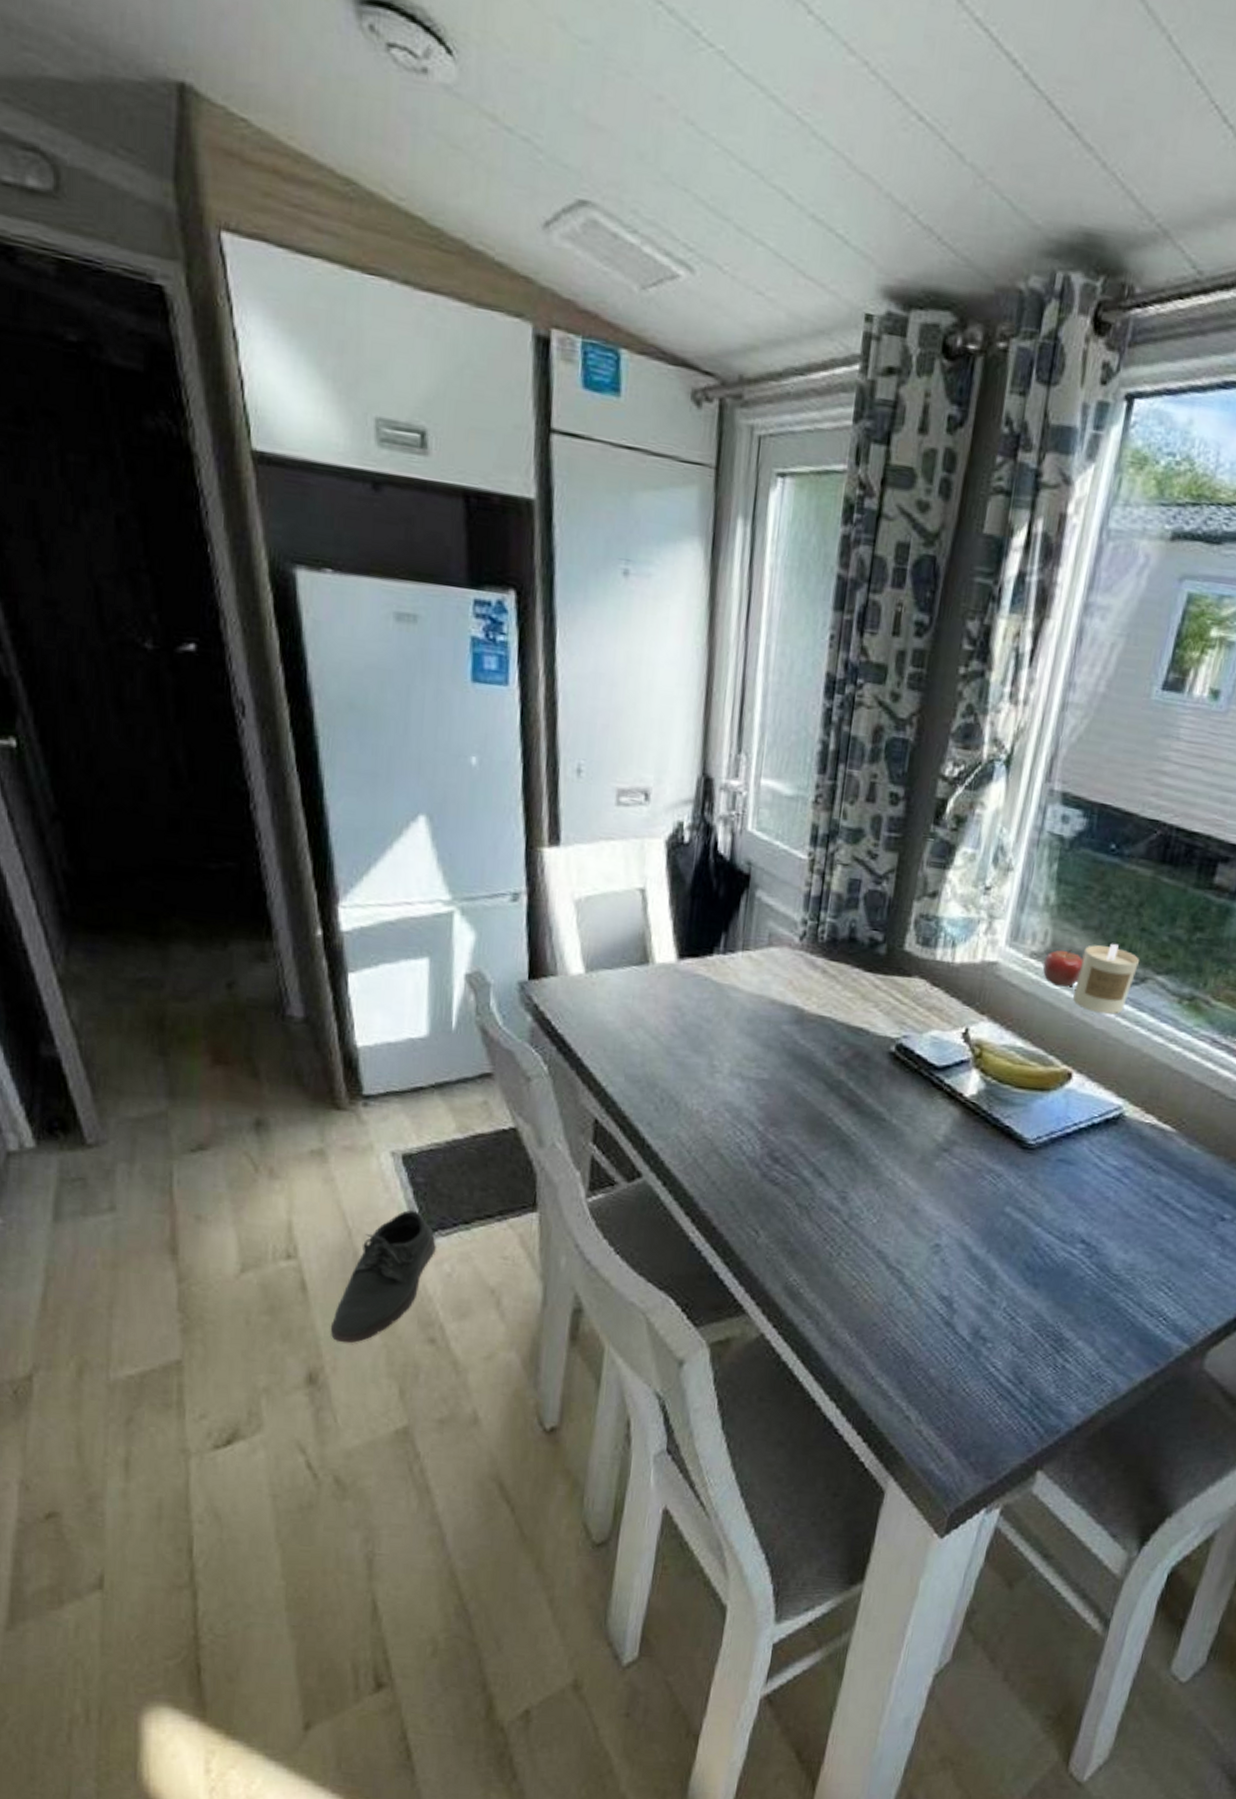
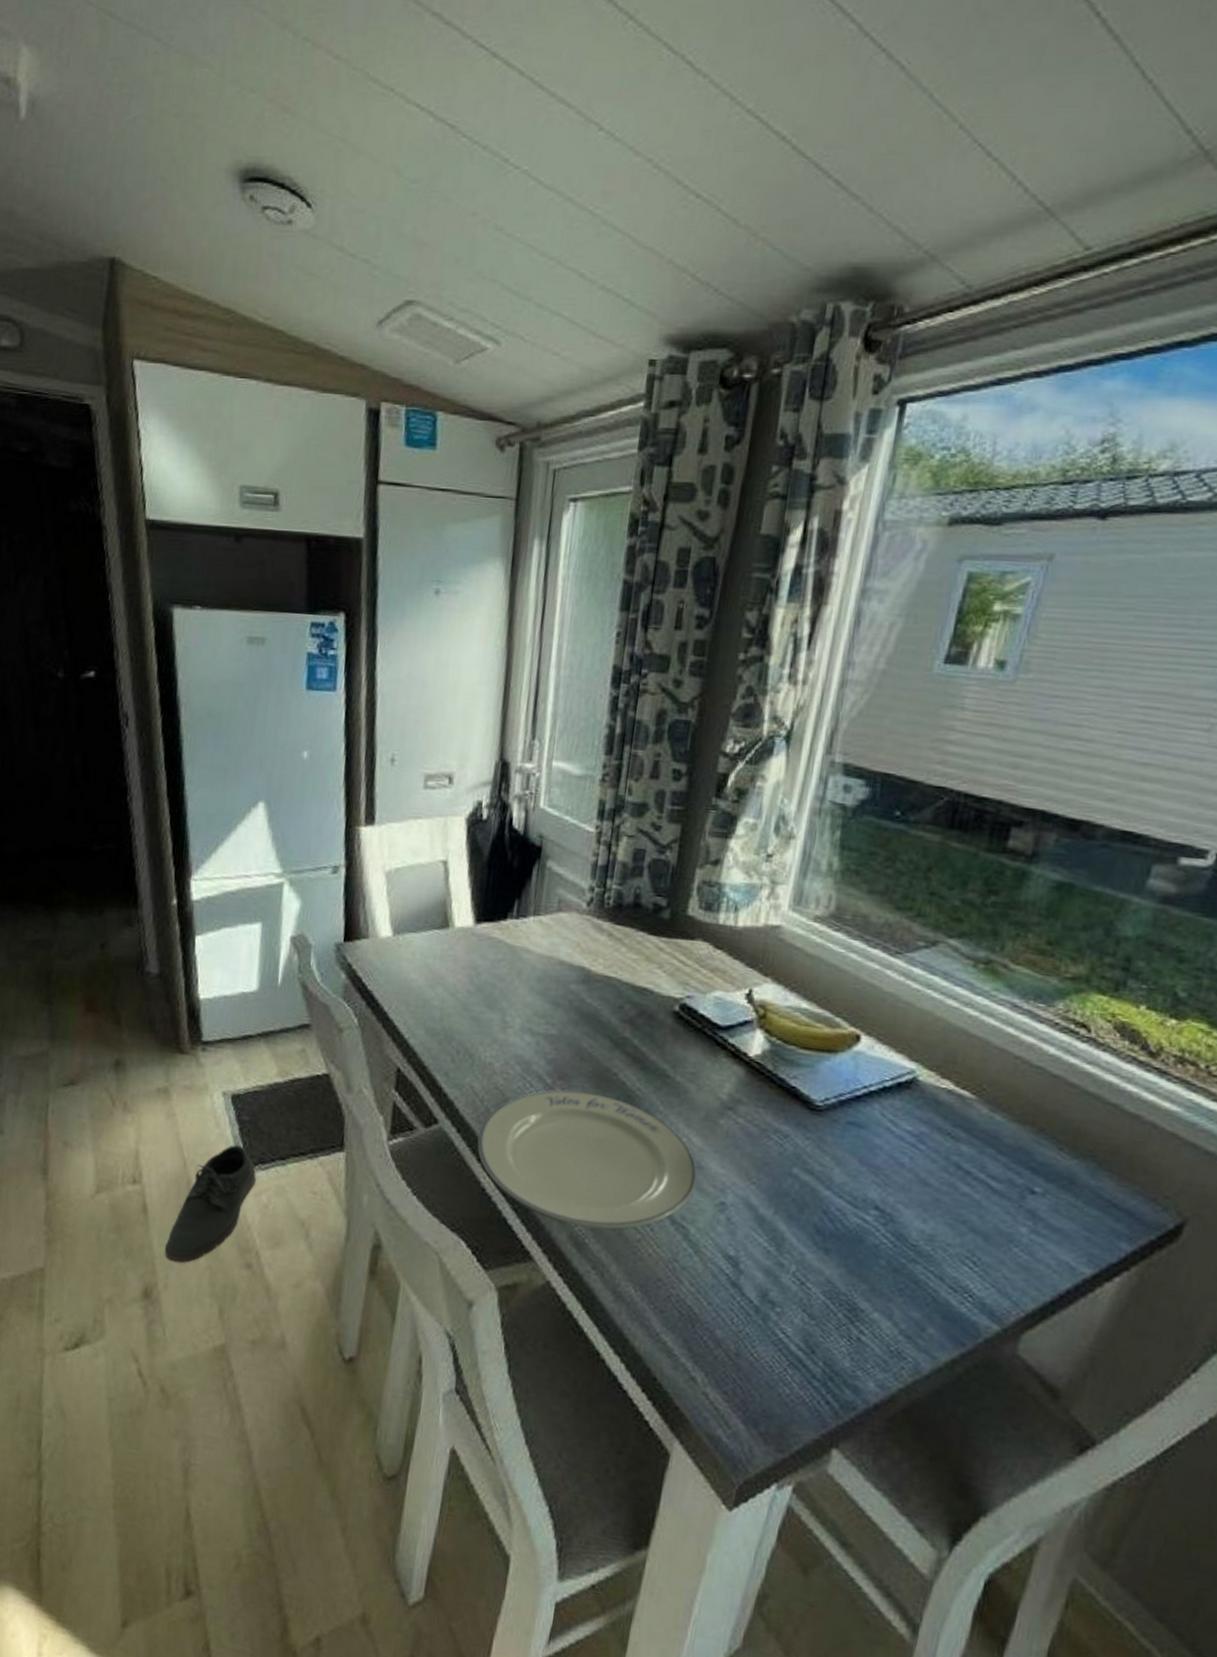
plate: none [685,1136,913,1278] -> present [477,1089,698,1230]
fruit: present [1042,949,1084,987] -> none [827,913,870,950]
candle: present [1073,943,1139,1015] -> none [860,907,929,978]

